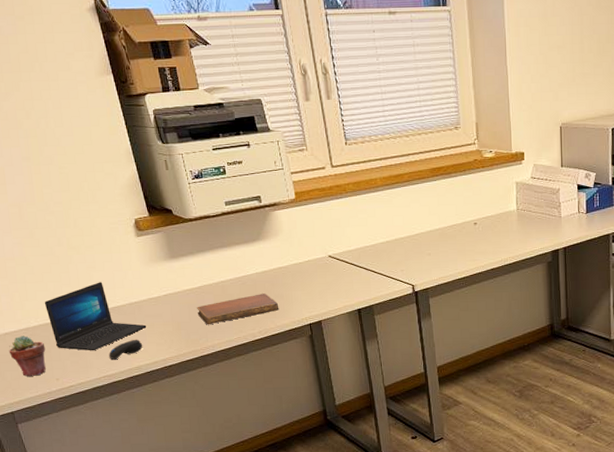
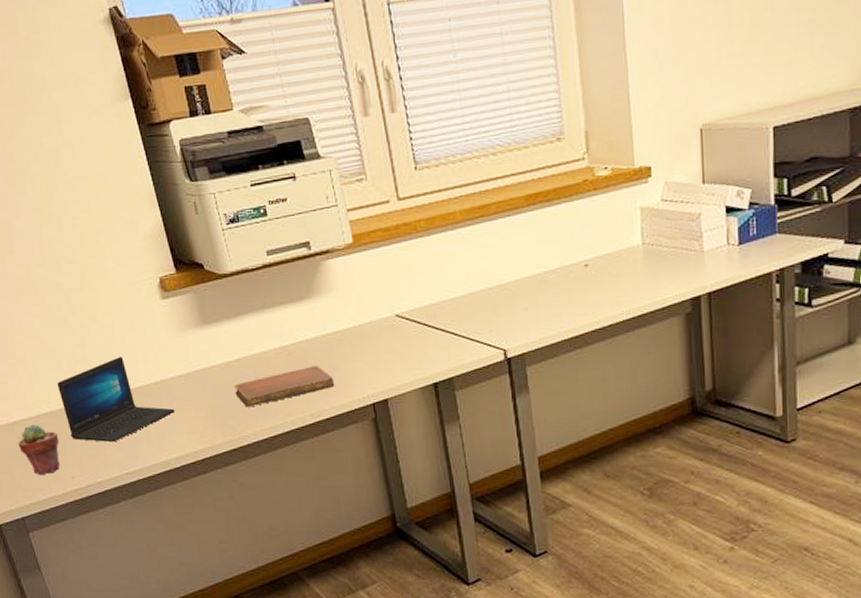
computer mouse: present [109,340,143,360] -> none [131,427,171,453]

